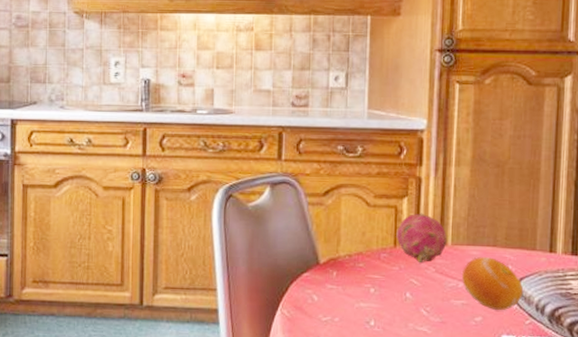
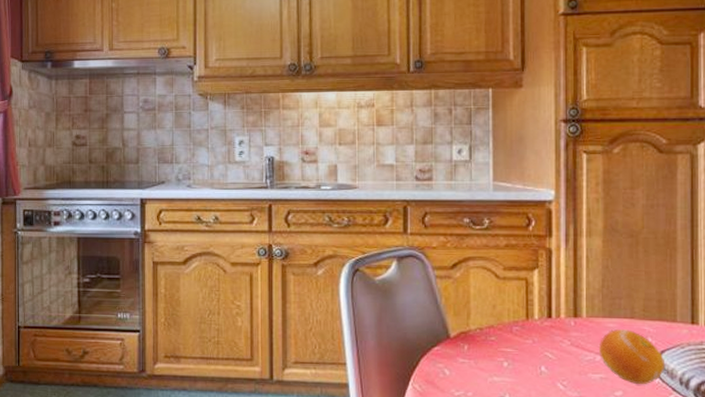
fruit: present [396,213,447,263] -> none [528,285,582,336]

